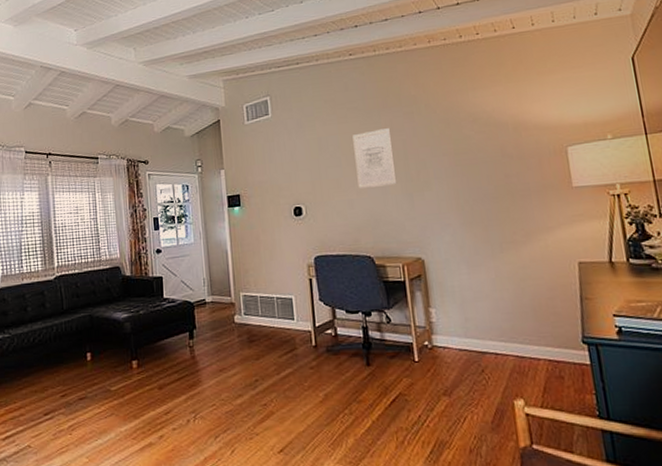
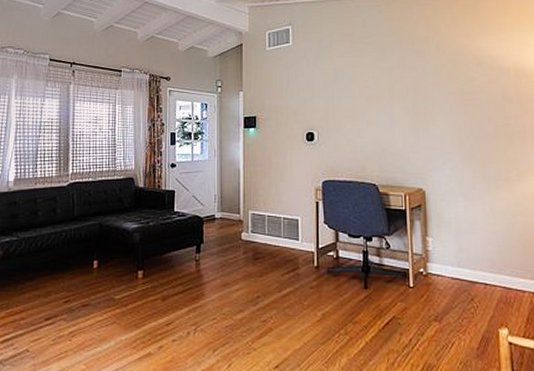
wall art: present [352,128,397,188] -> none [367,65,405,119]

